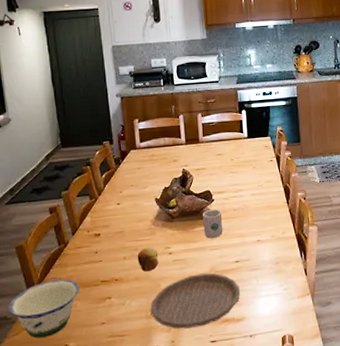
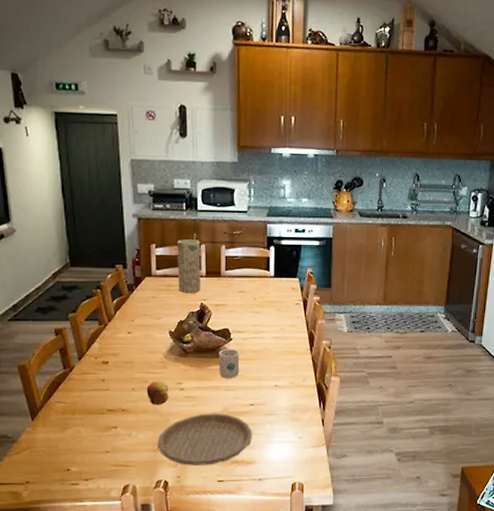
bowl: present [9,279,80,338] -> none [9,403,85,460]
vase: none [157,111,181,161] -> present [177,239,201,293]

